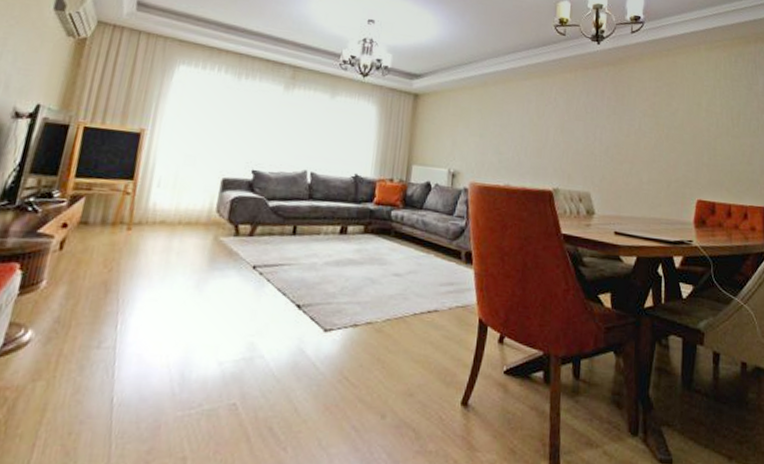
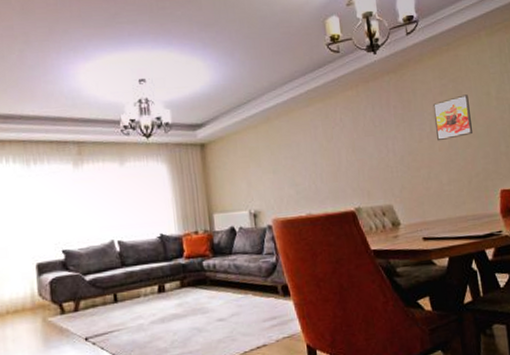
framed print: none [644,100,680,140] -> present [432,94,472,141]

